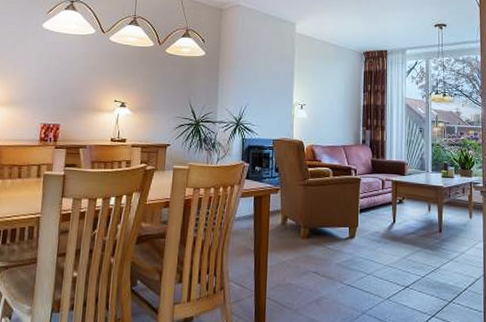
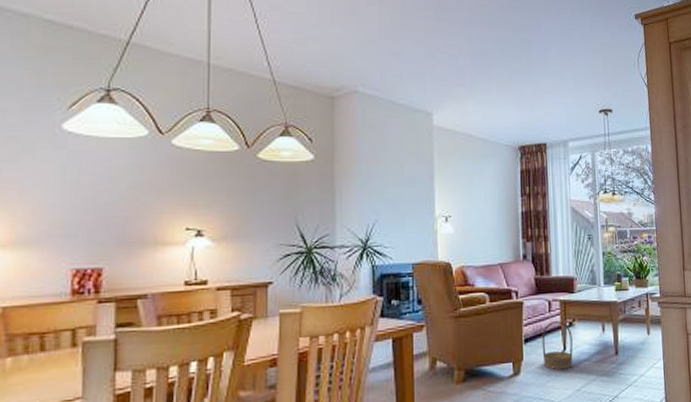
basket: none [375,198,401,239] -> present [542,321,573,370]

